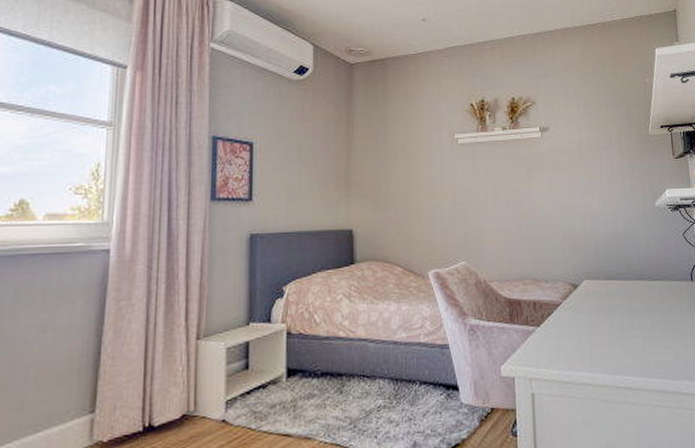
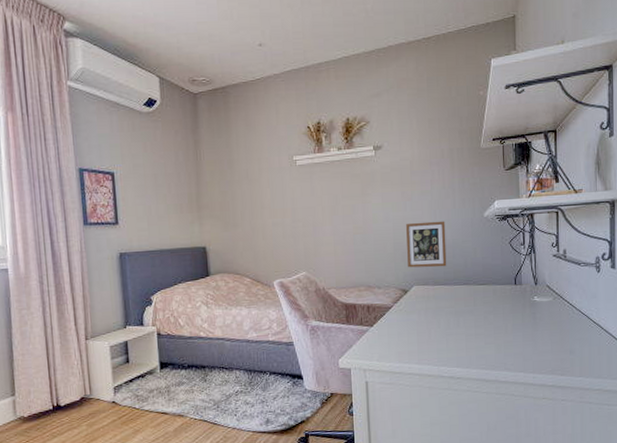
picture frame: none [575,209,619,260] -> present [406,221,447,268]

